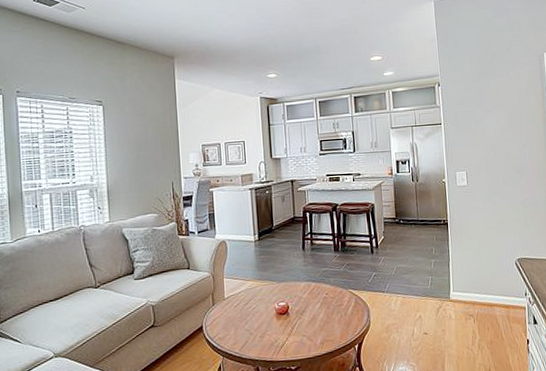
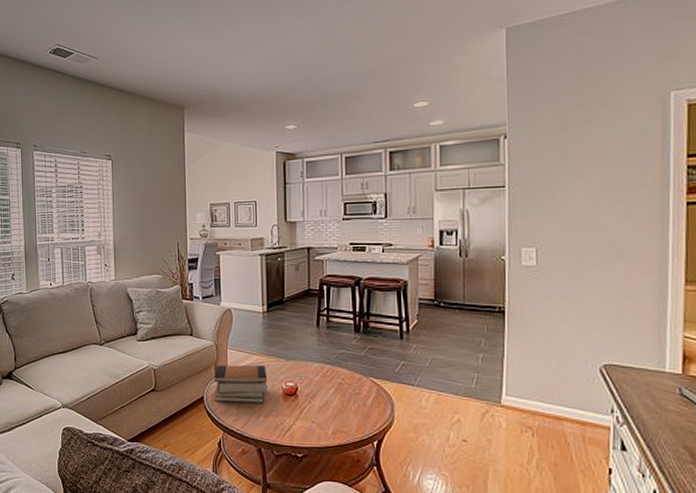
book stack: none [212,290,263,329] -> present [214,365,268,403]

